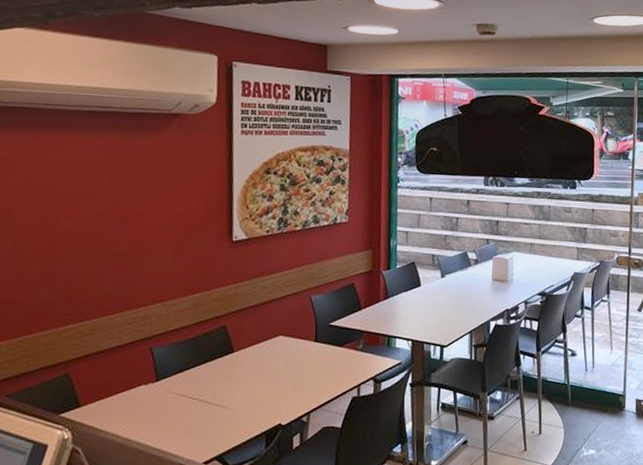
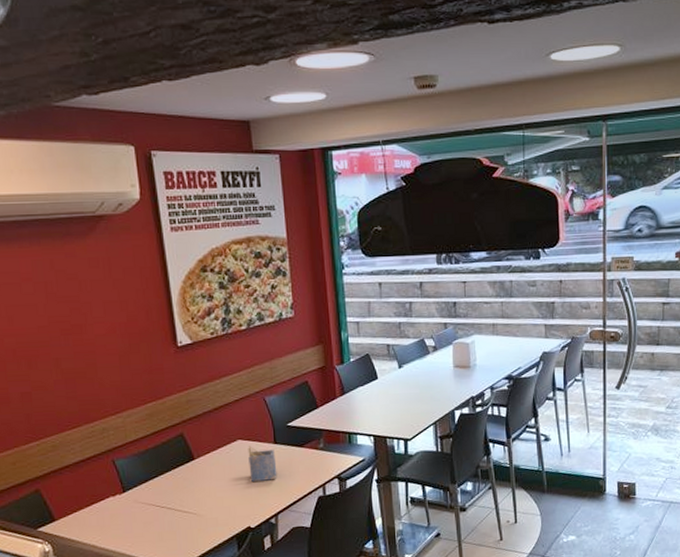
napkin holder: none [287,342,315,378] -> present [248,446,277,482]

